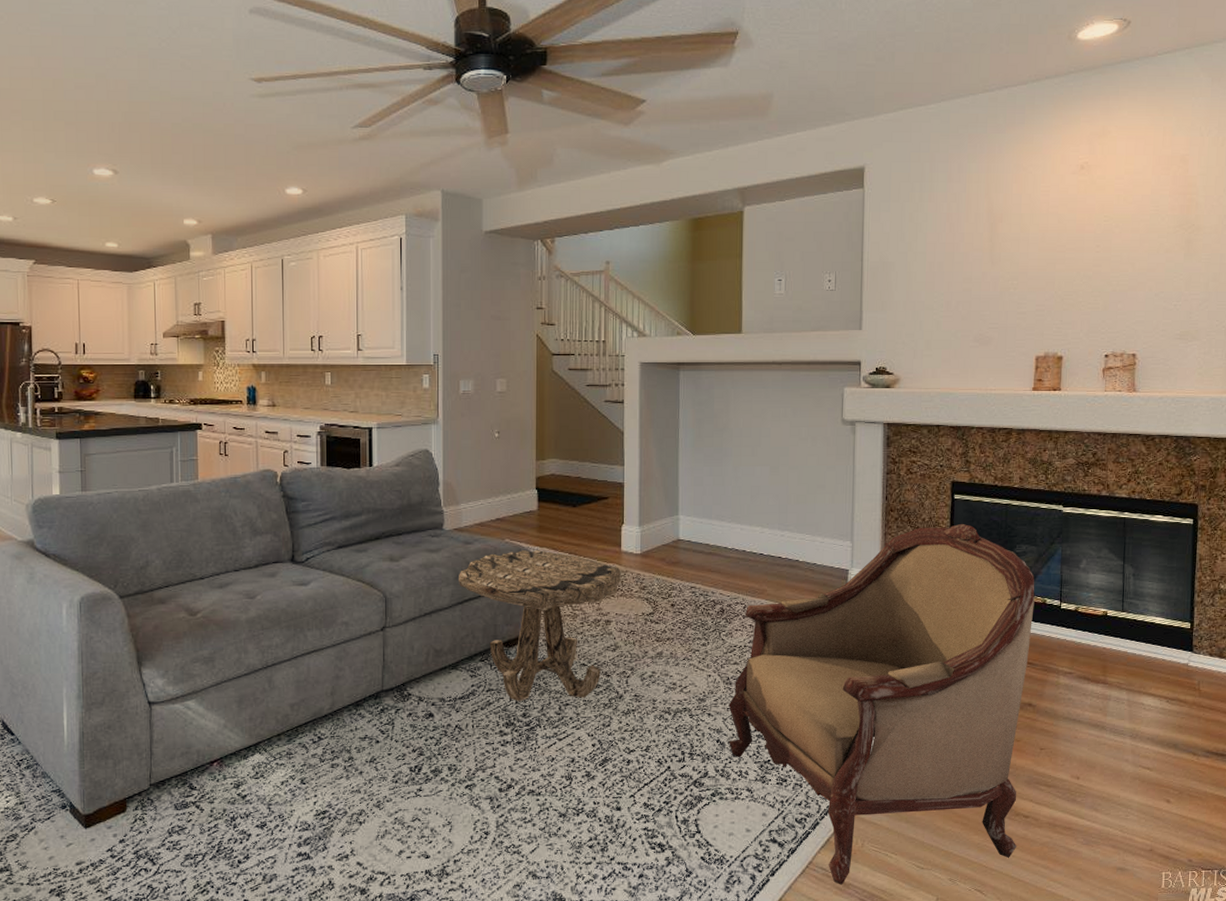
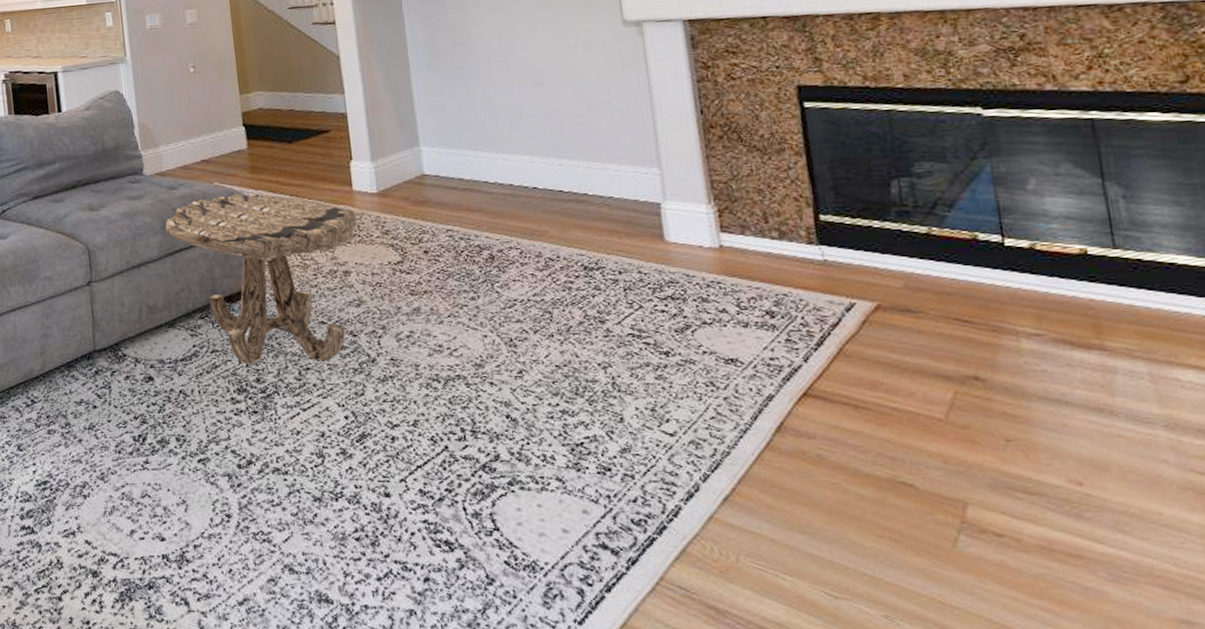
armchair: present [729,523,1036,885] -> none [516,138,991,611]

